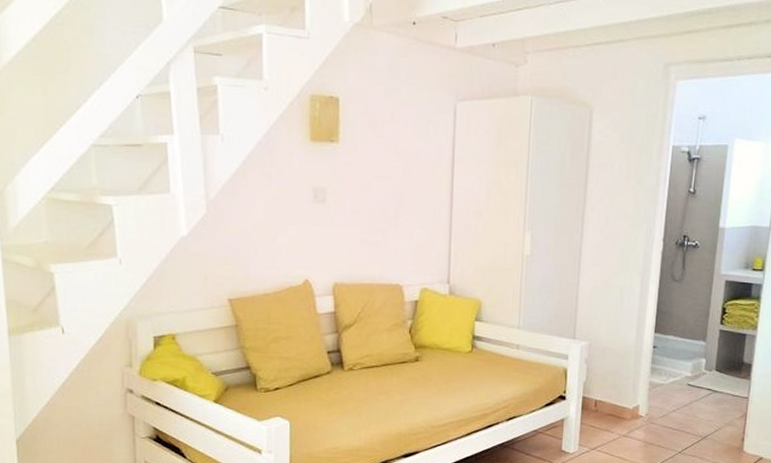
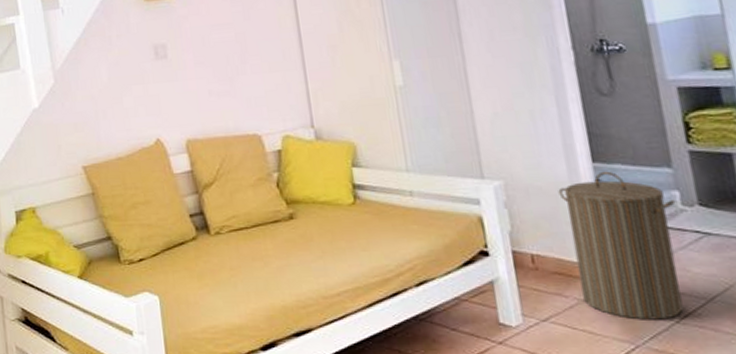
laundry hamper: none [623,340,702,451] -> present [558,171,684,320]

